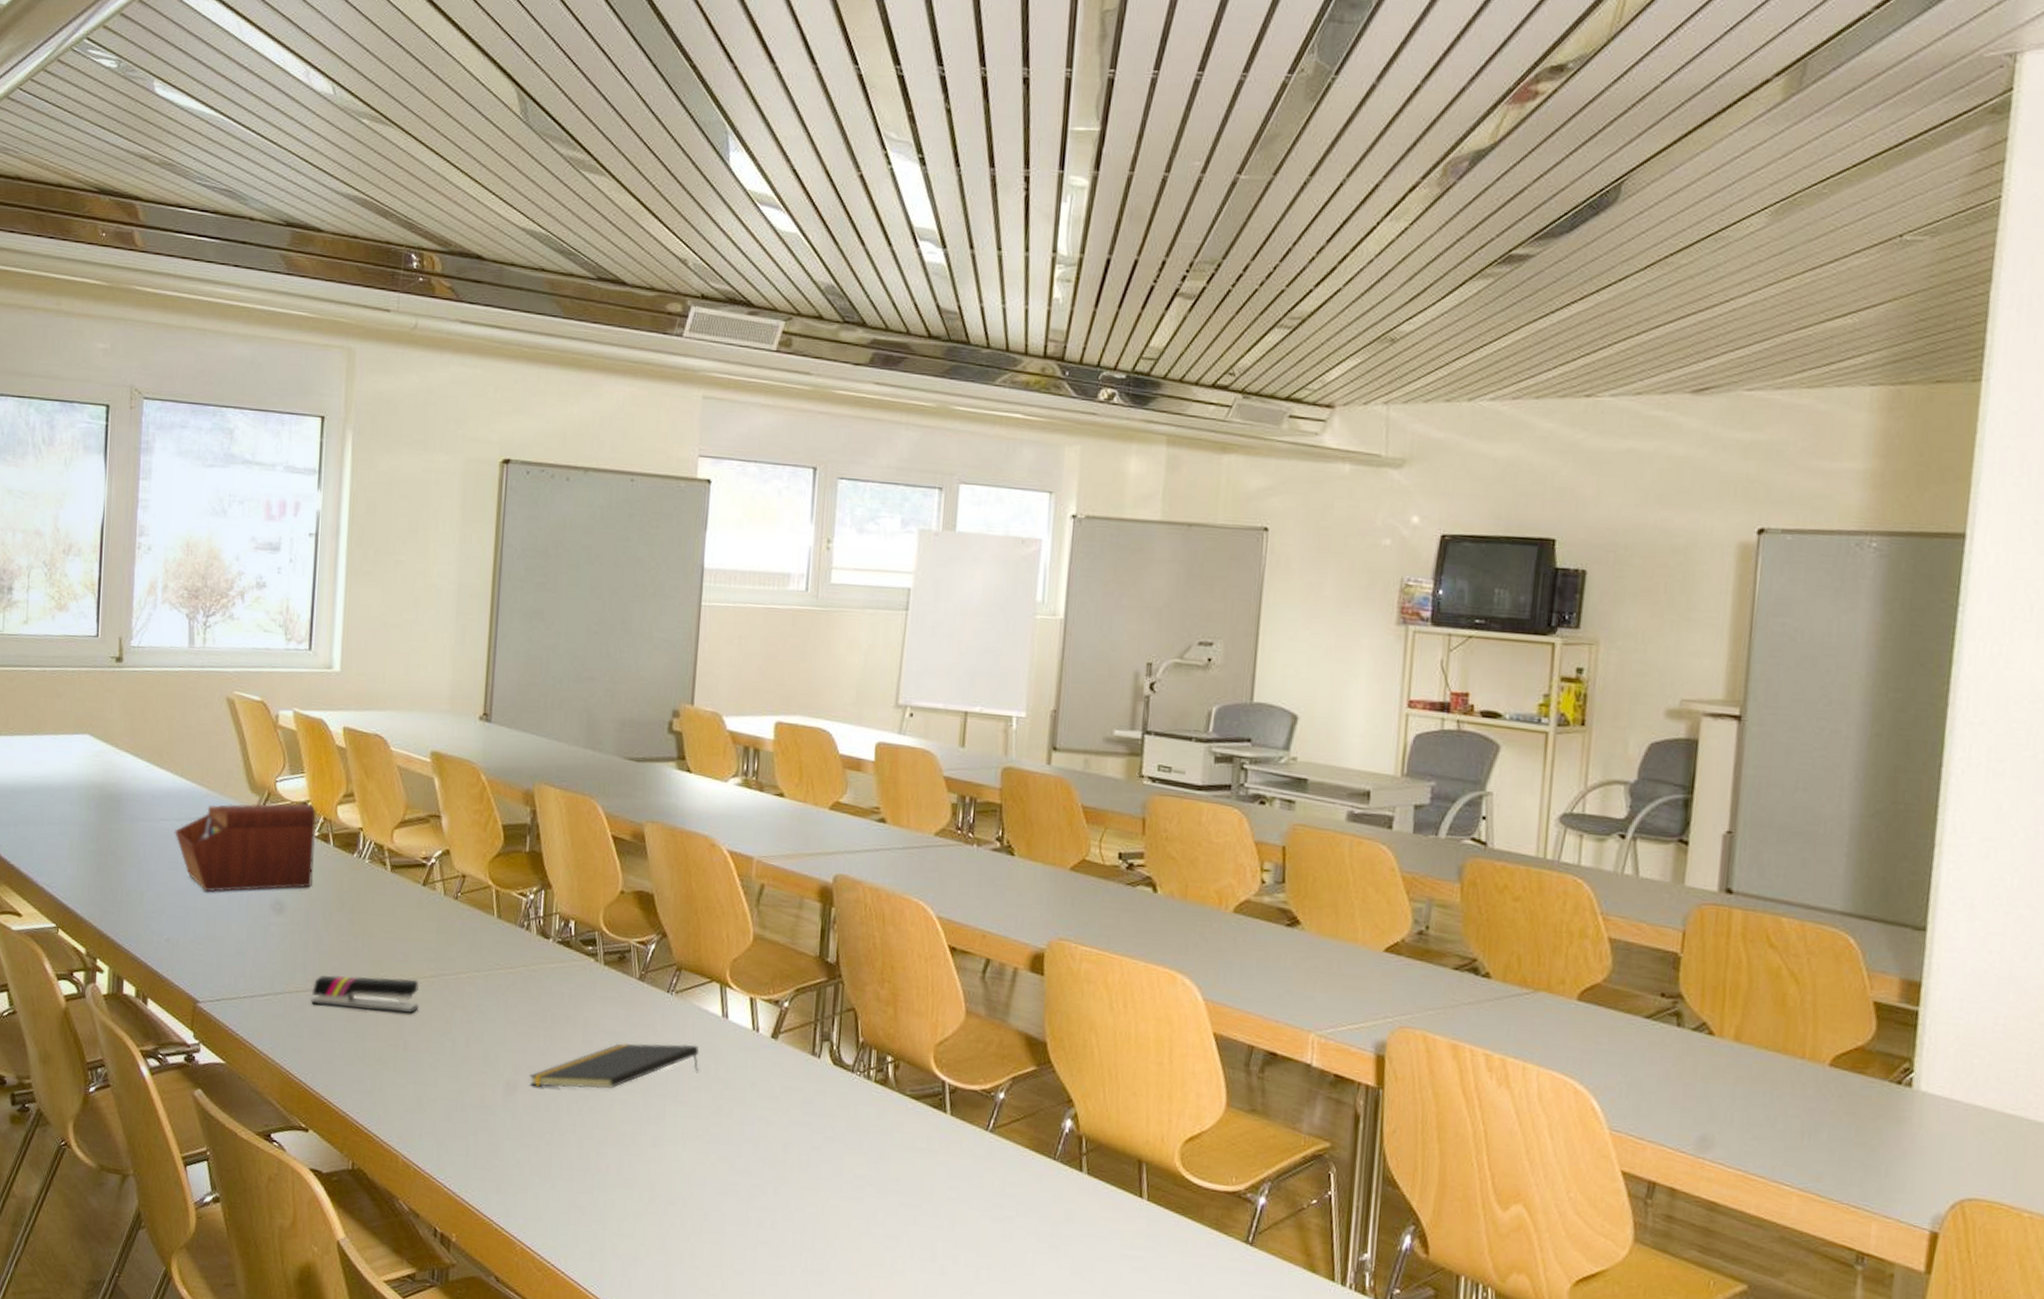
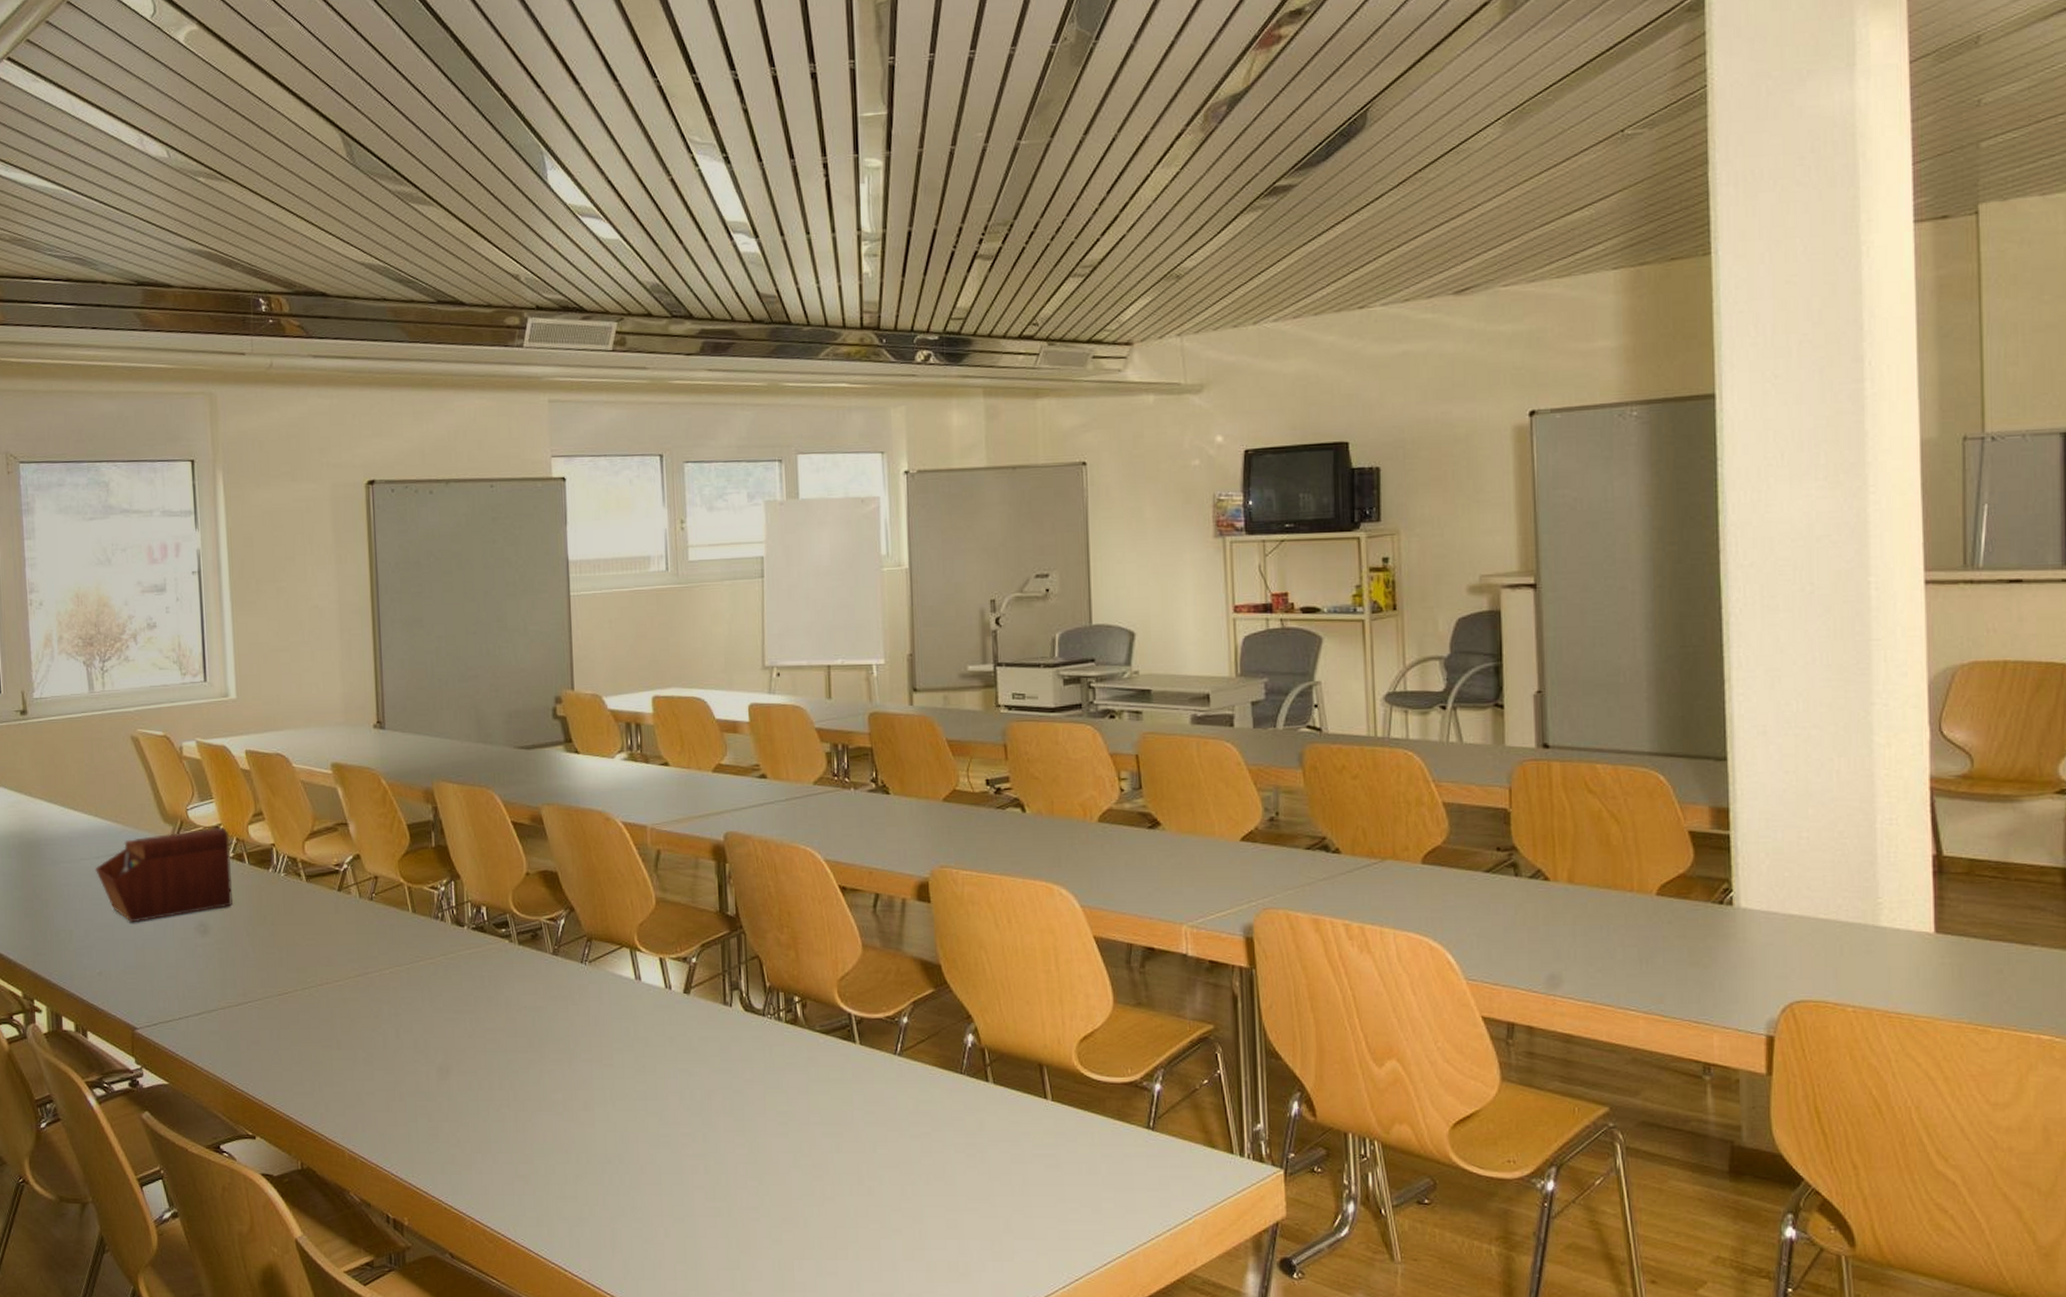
stapler: present [310,975,419,1014] -> none [244,981,347,1018]
notepad: present [529,1042,700,1089] -> none [460,1009,619,1067]

